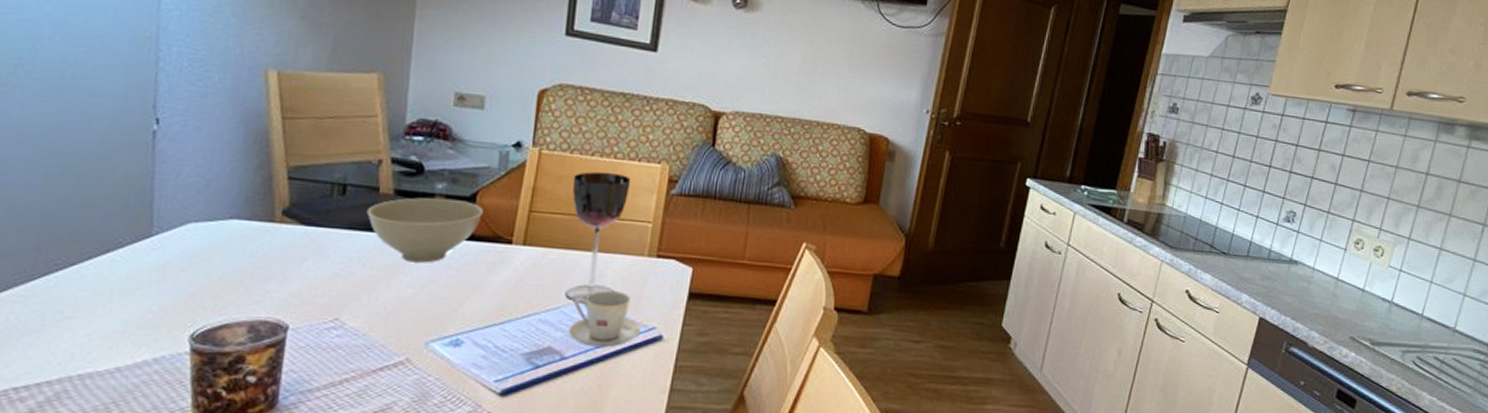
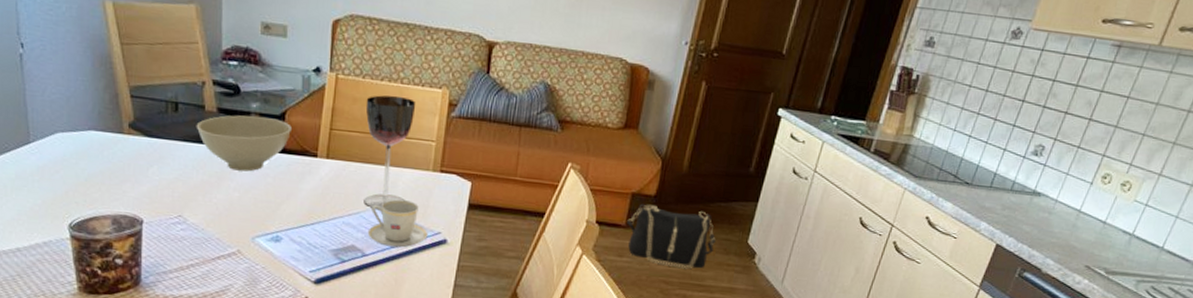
handbag: none [869,286,967,359] -> present [627,203,716,269]

